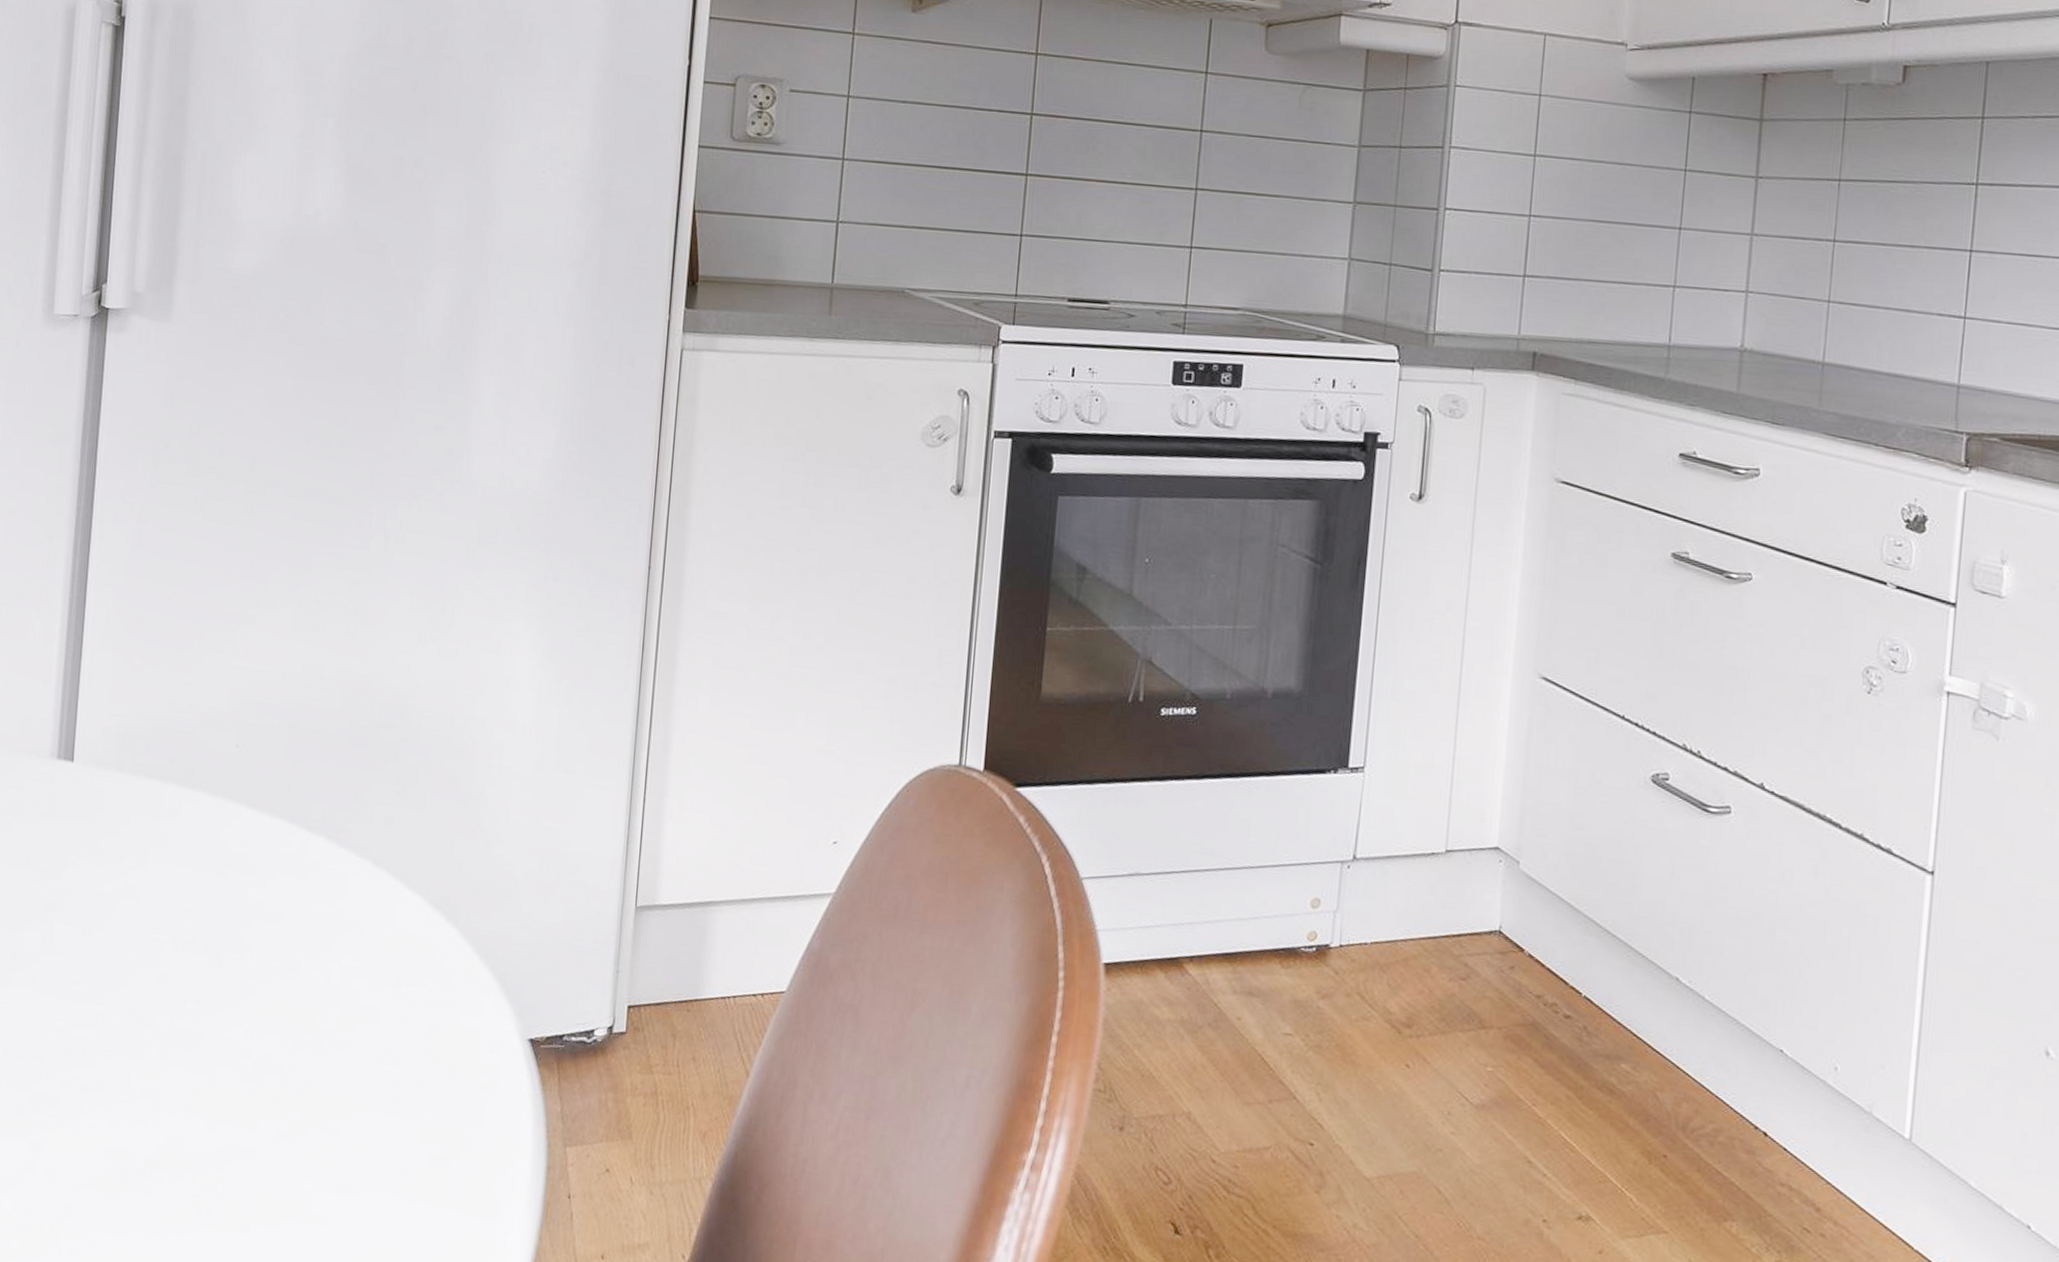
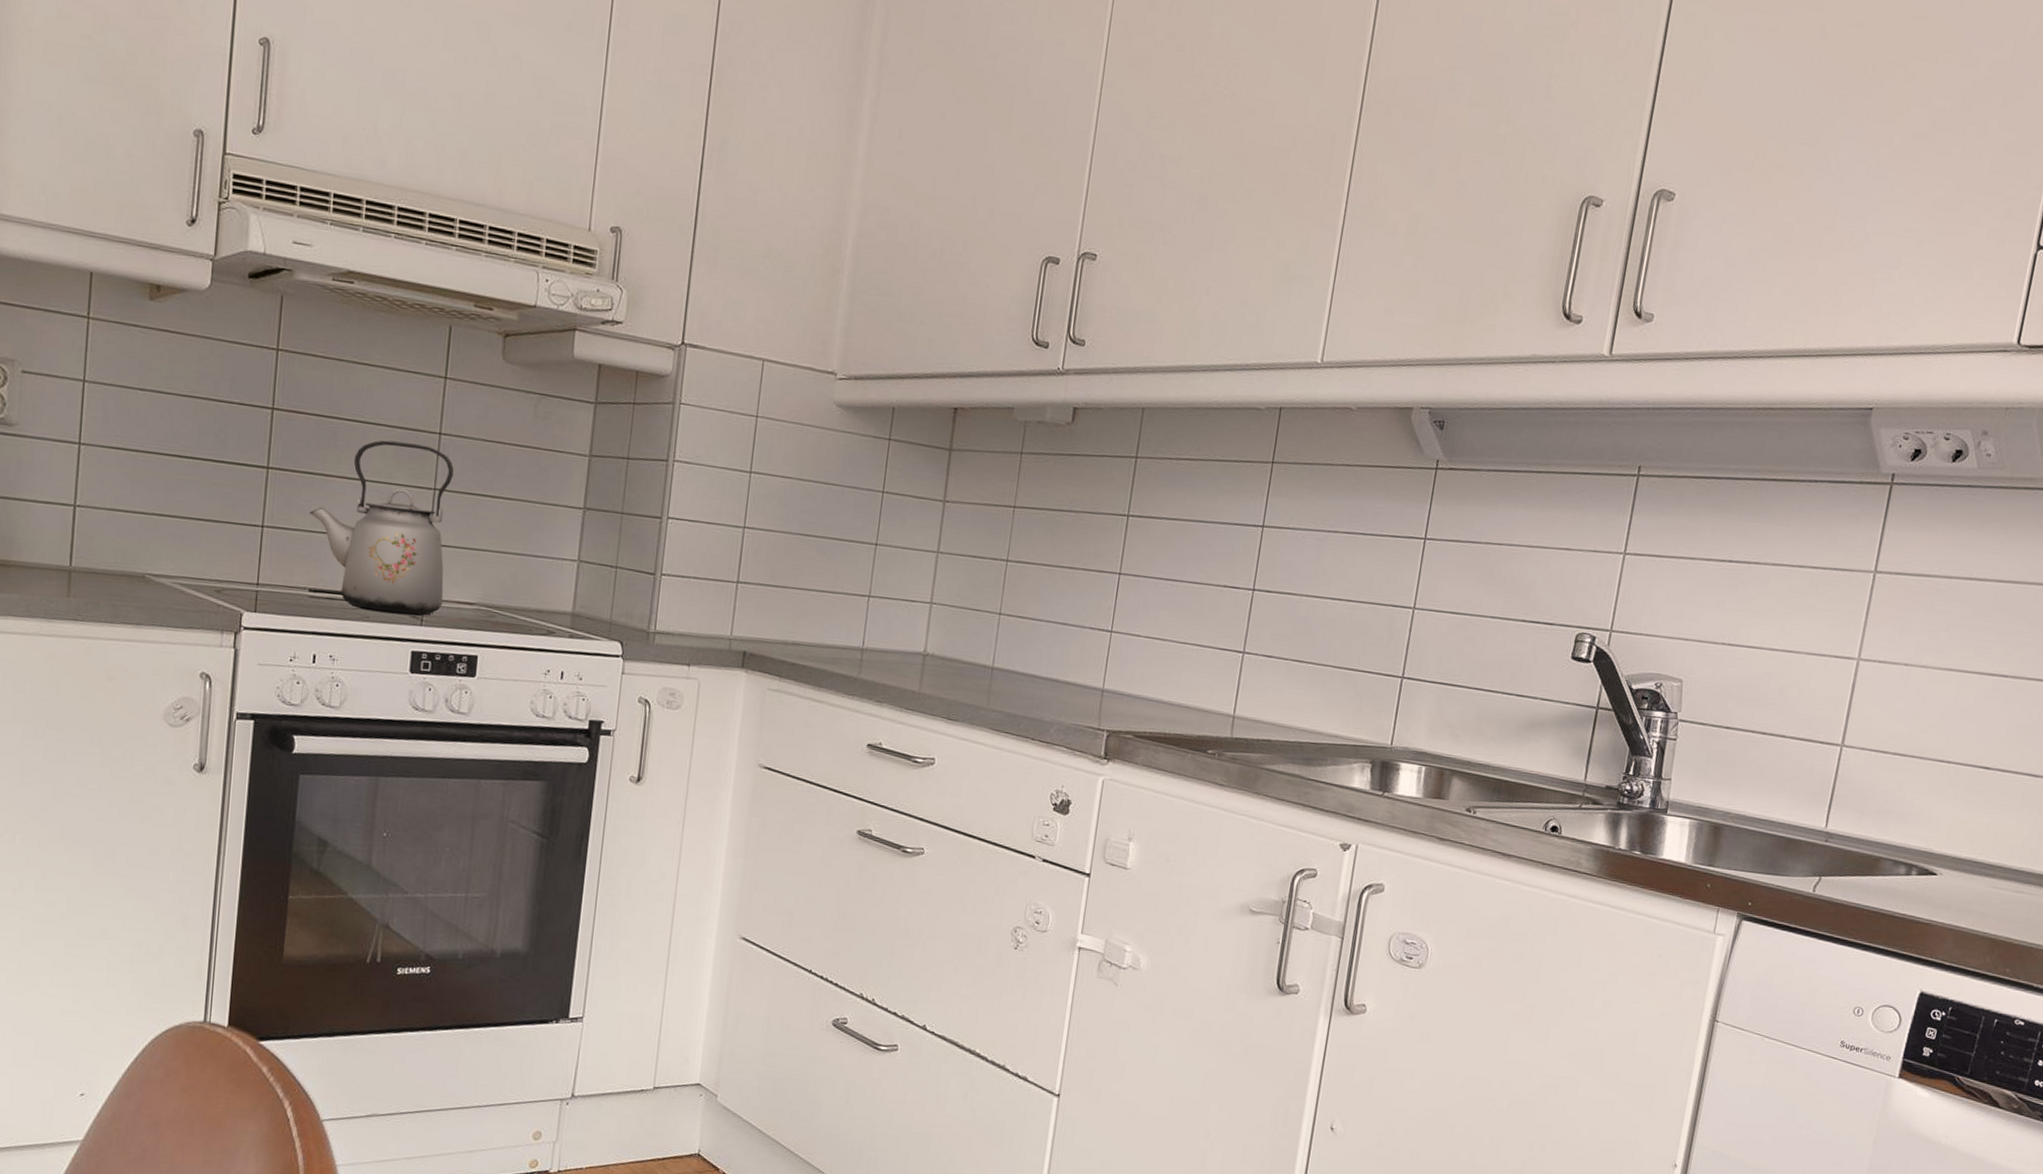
kettle: none [1068,140,1216,324] -> present [309,440,454,617]

